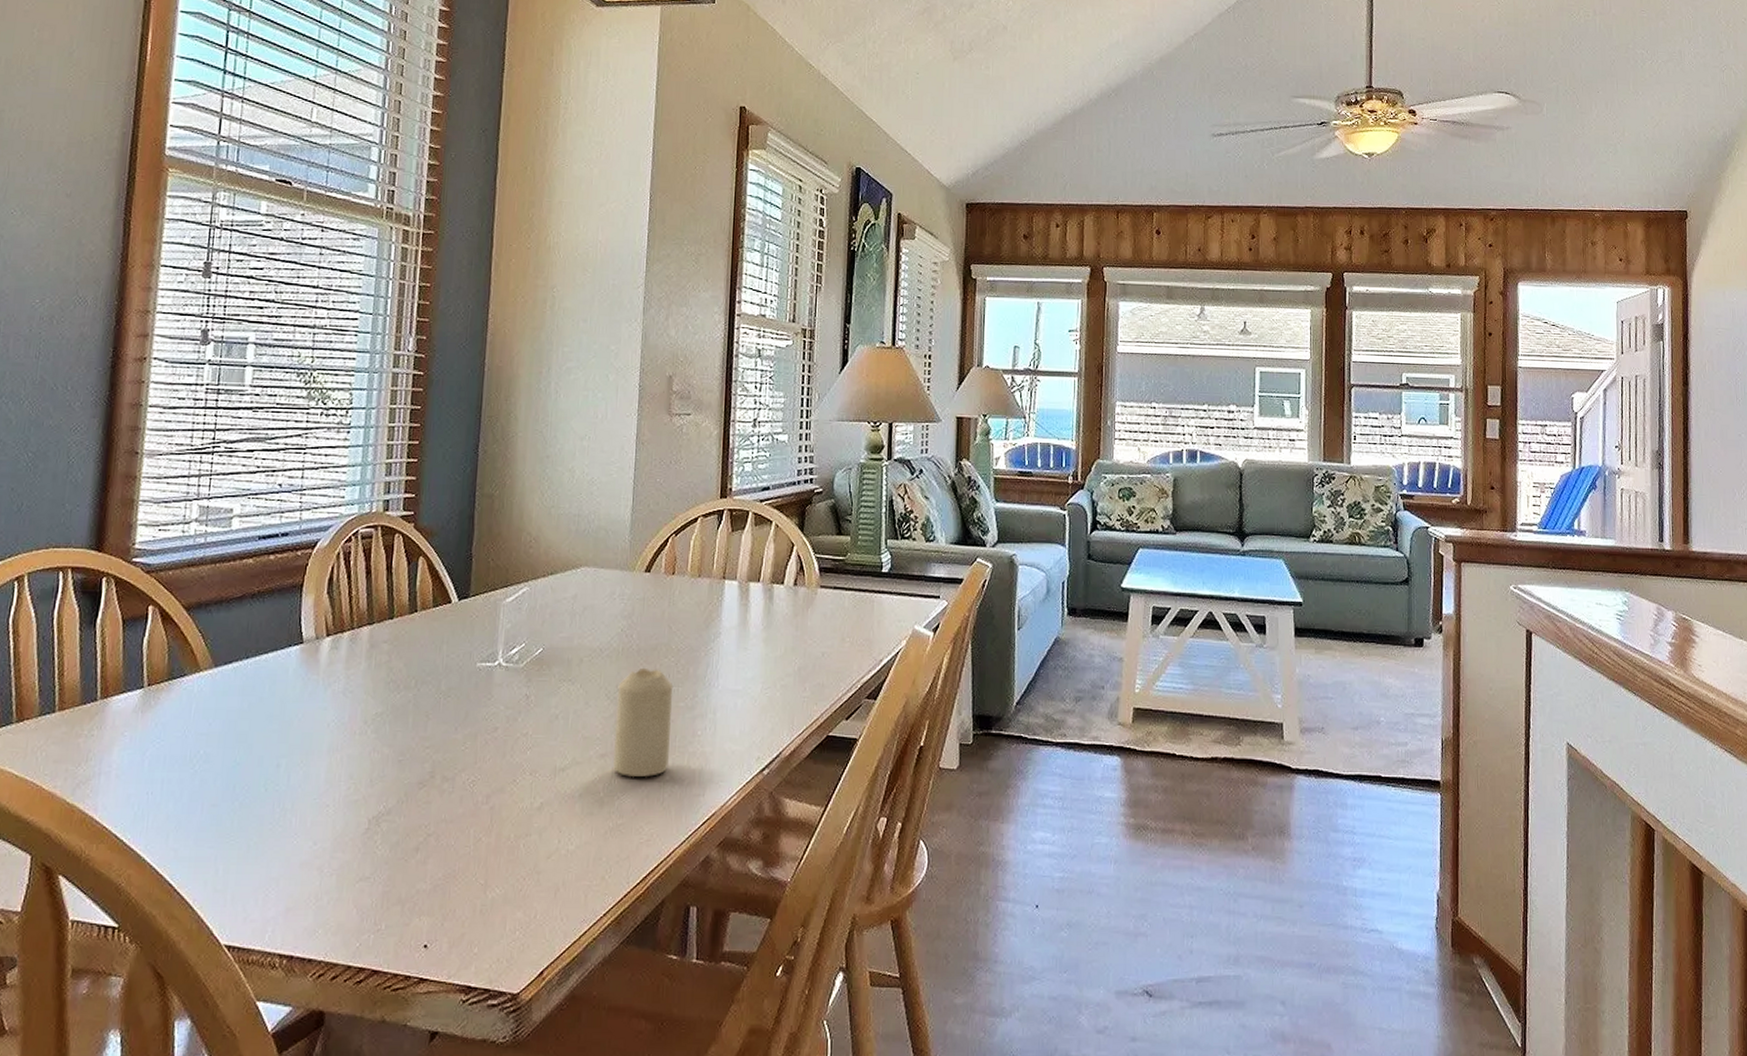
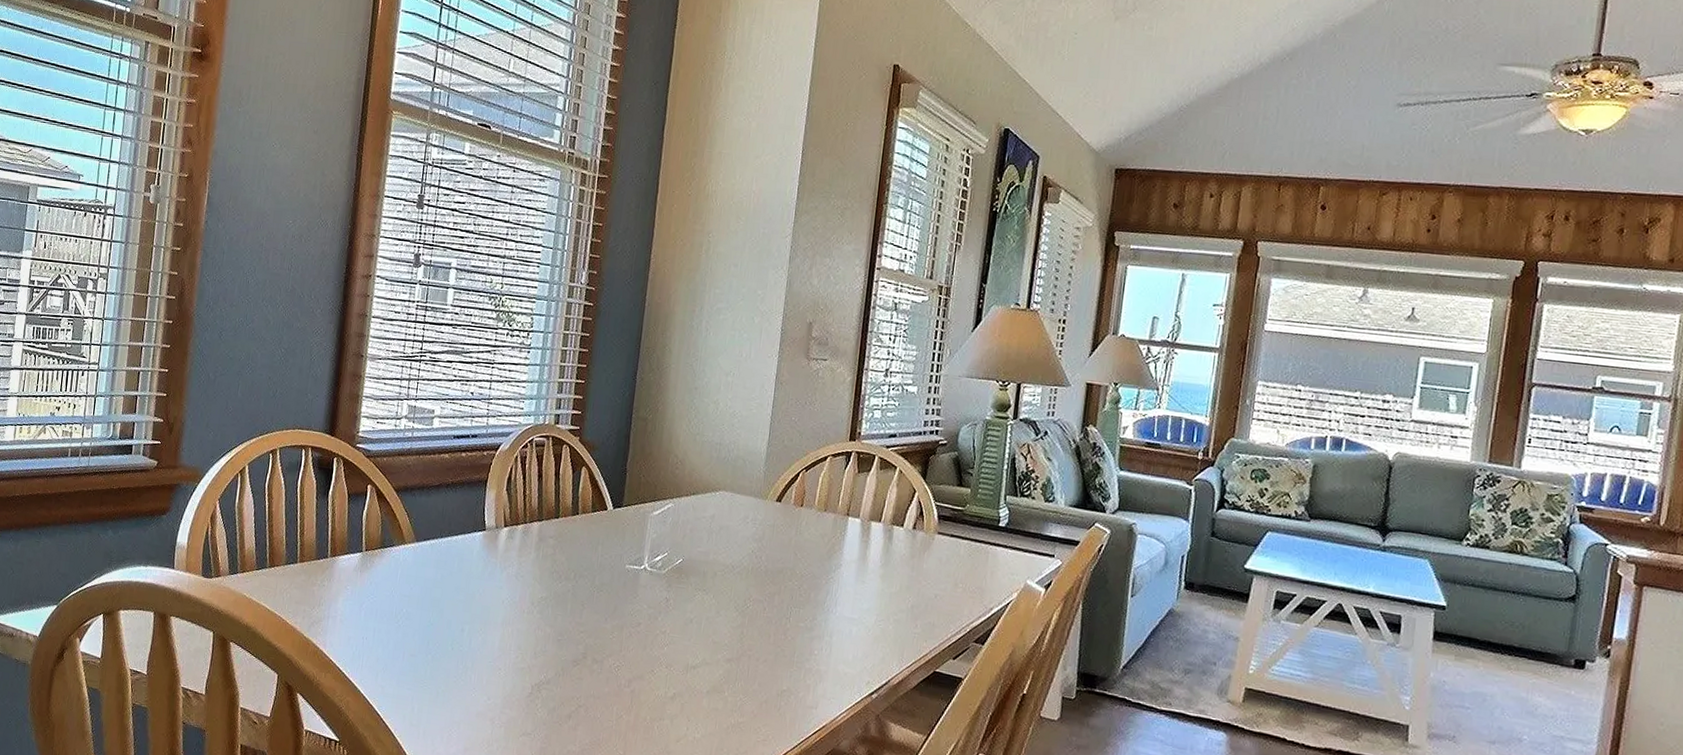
candle: present [613,667,674,778] -> none [737,587,796,686]

